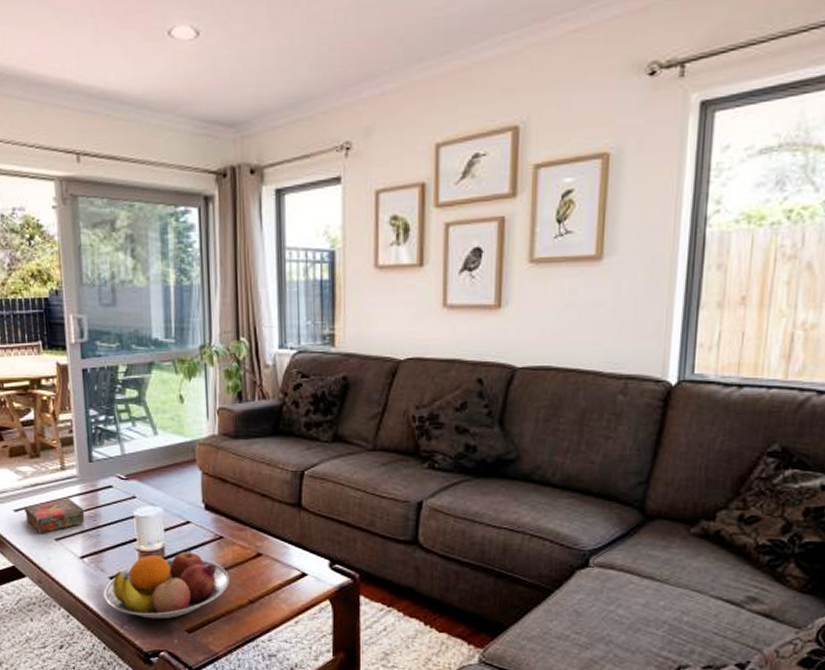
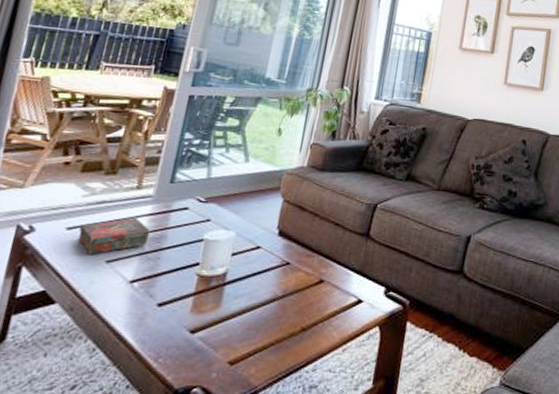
fruit bowl: present [103,549,229,619] -> none [144,275,287,350]

